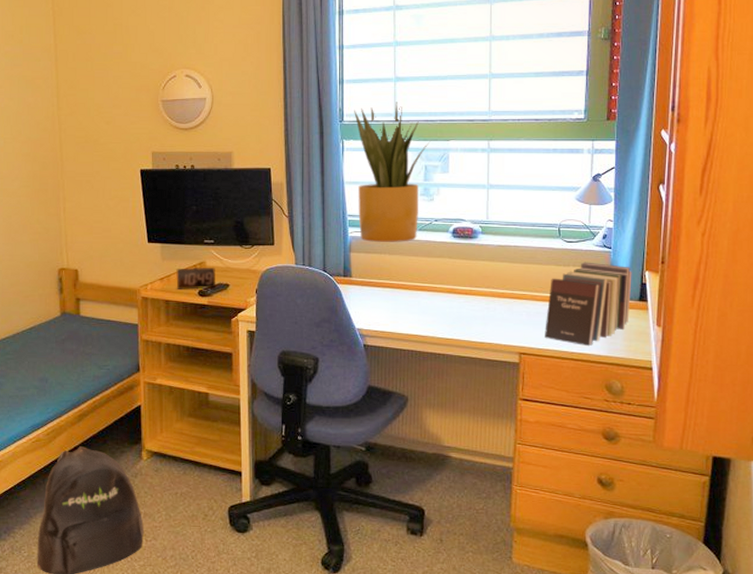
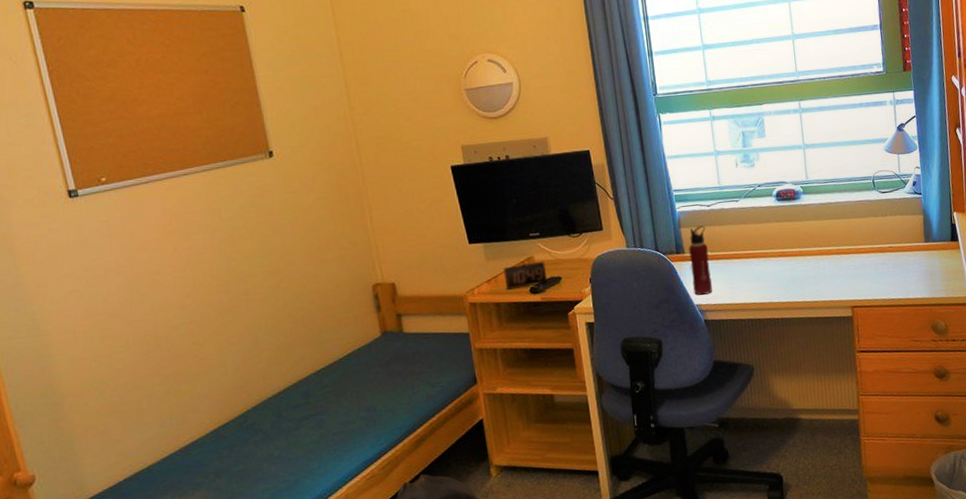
planter: present [354,102,430,242] -> none [666,70,745,215]
water bottle: none [356,252,376,320] -> present [689,225,712,295]
books: present [545,262,632,347] -> none [871,209,945,292]

